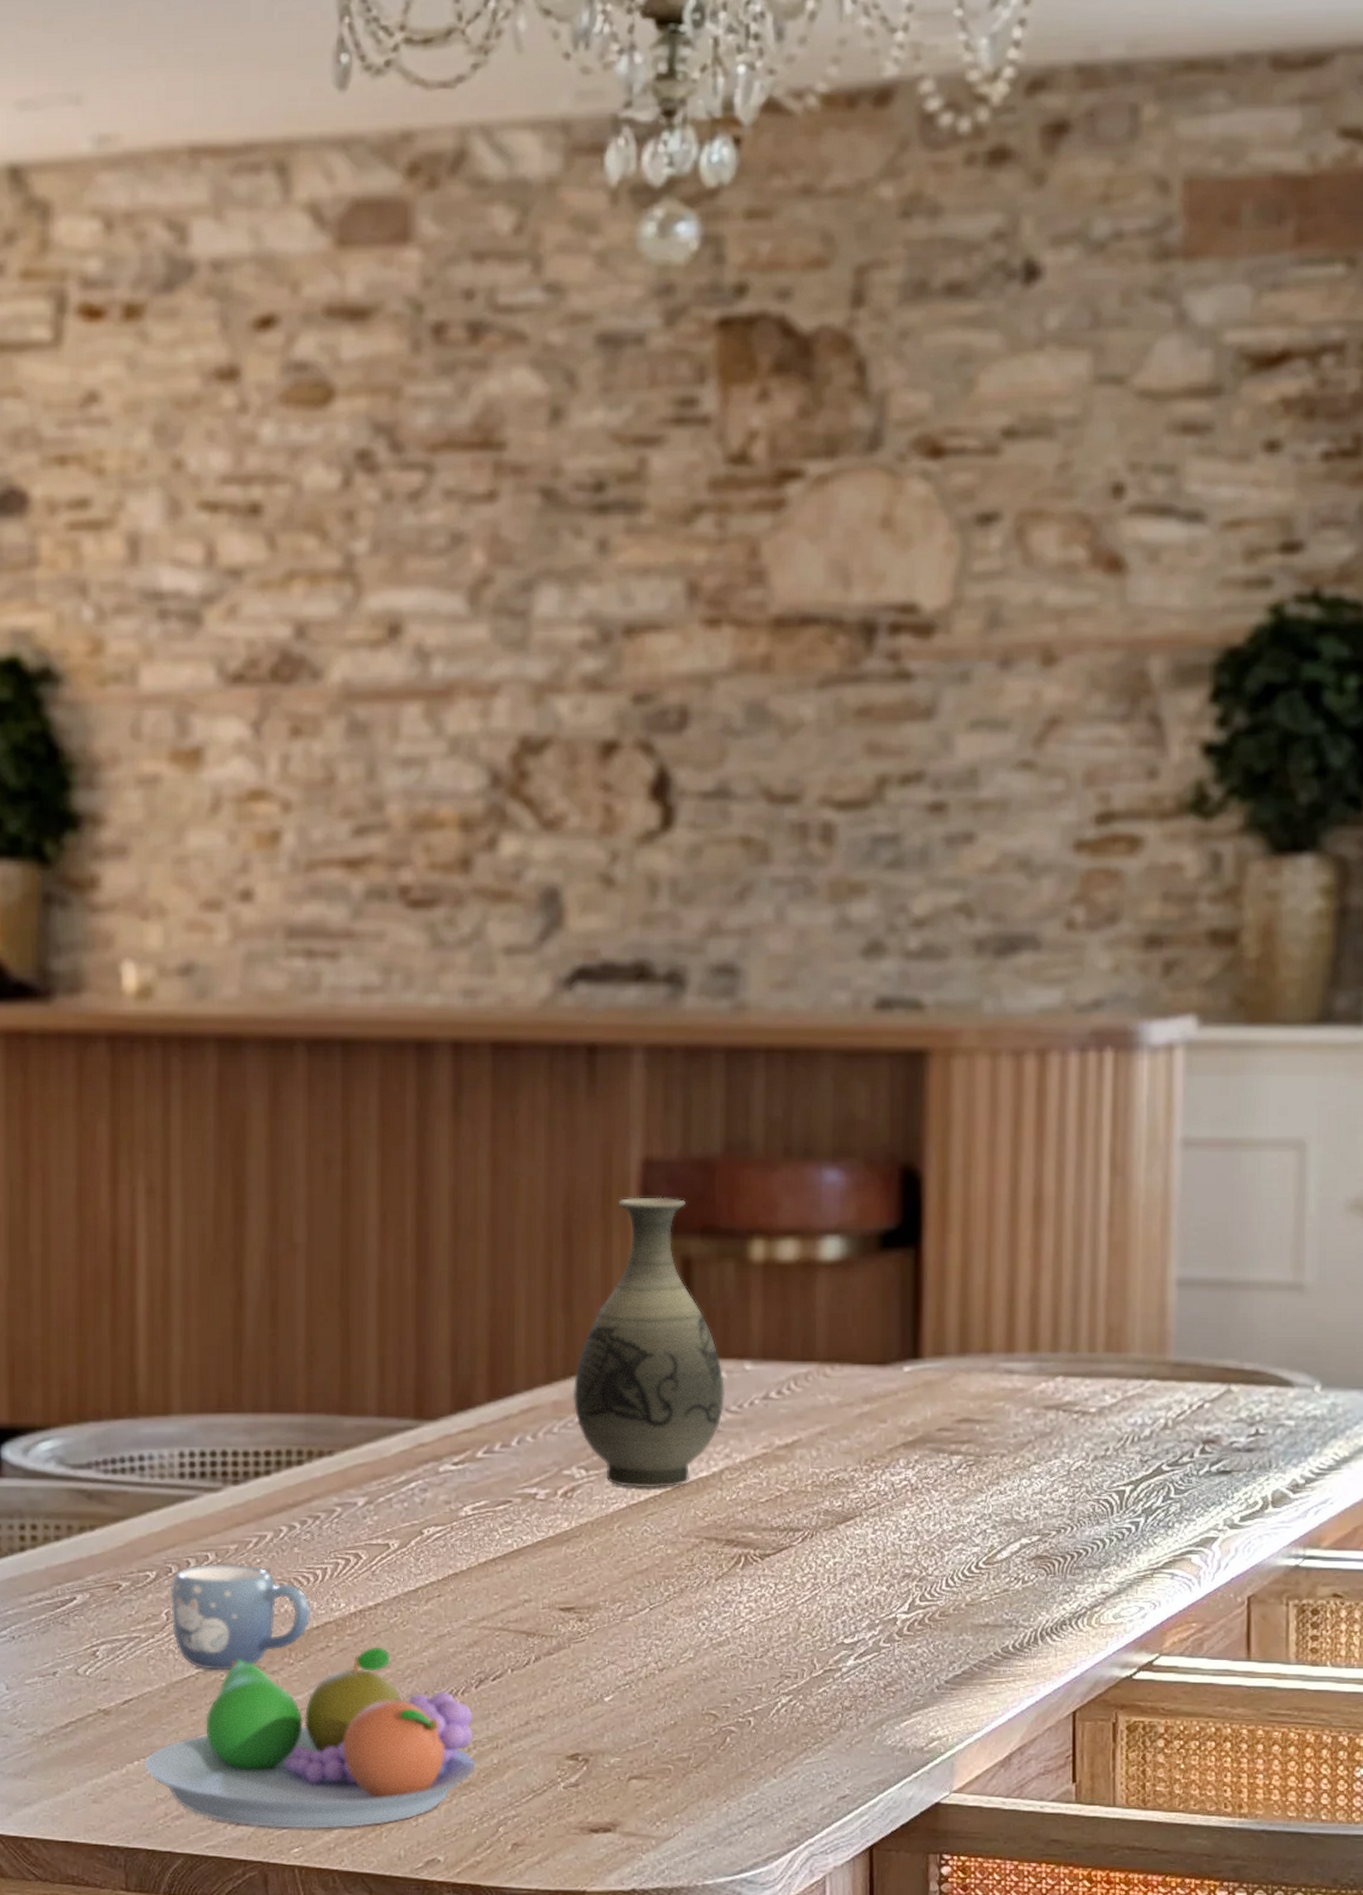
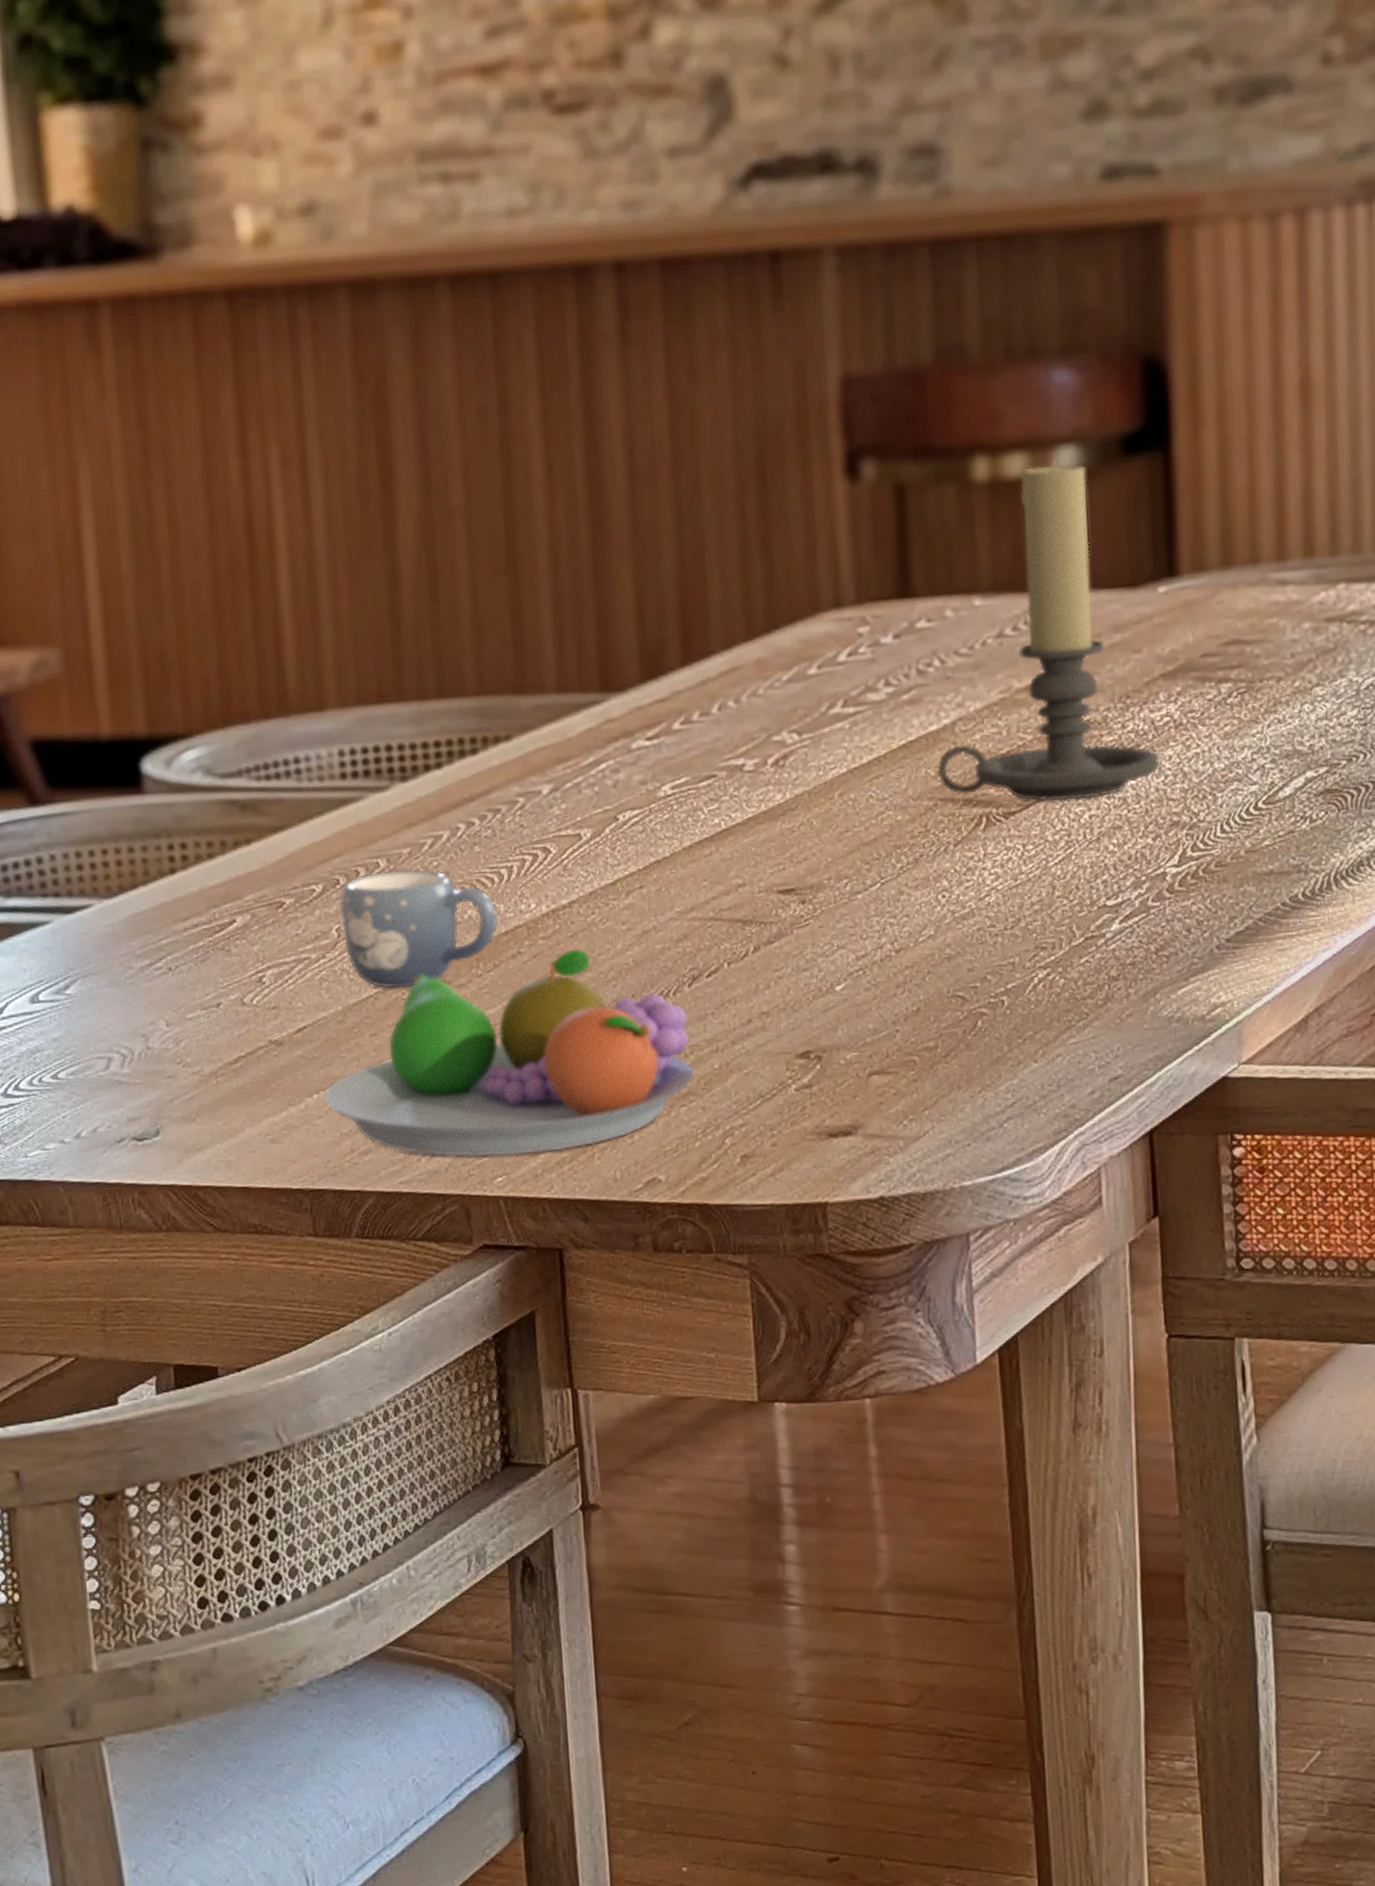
vase: present [573,1197,724,1488] -> none [778,417,953,750]
candle holder: none [705,1249,897,1547] -> present [937,461,1160,802]

